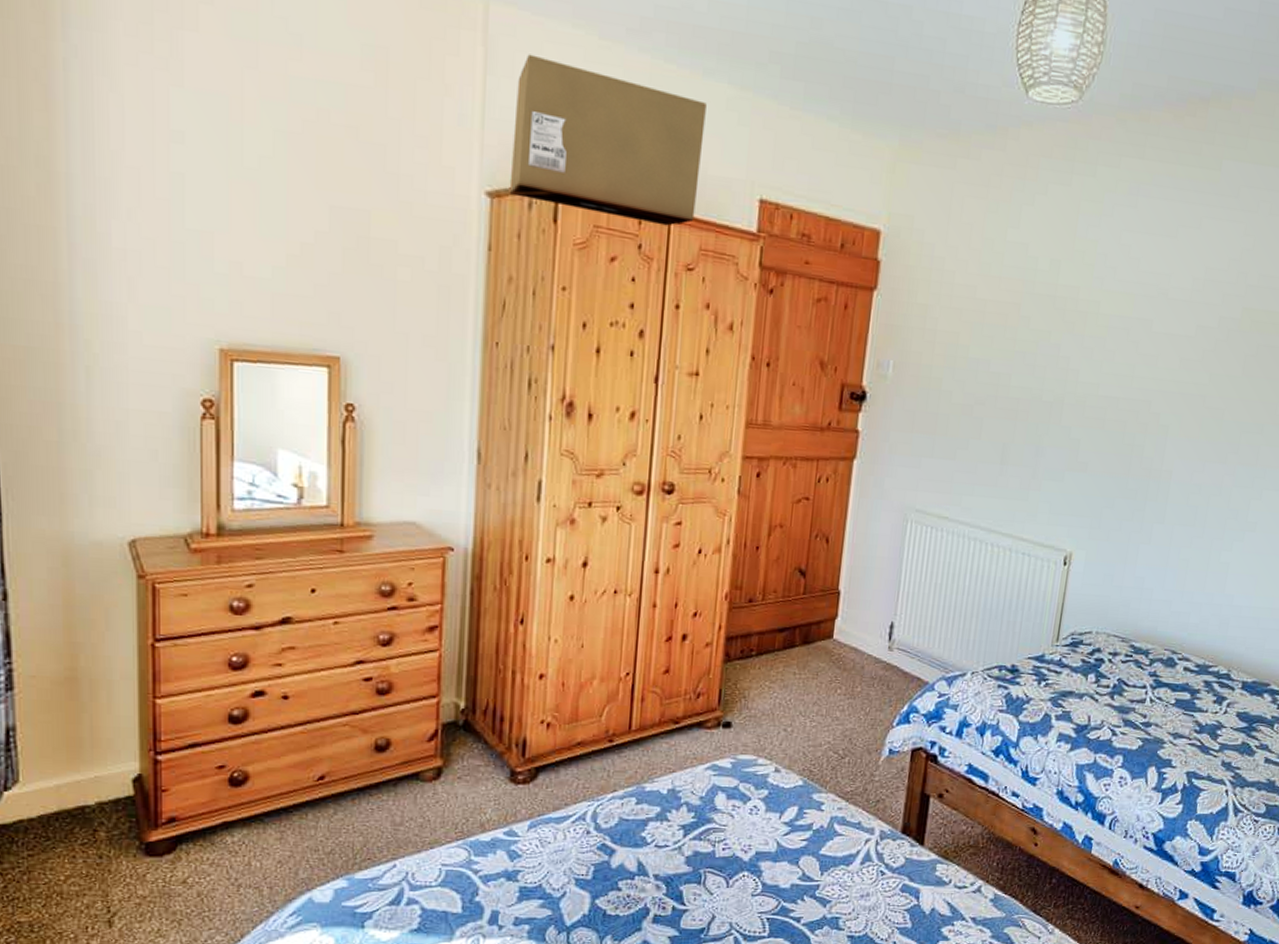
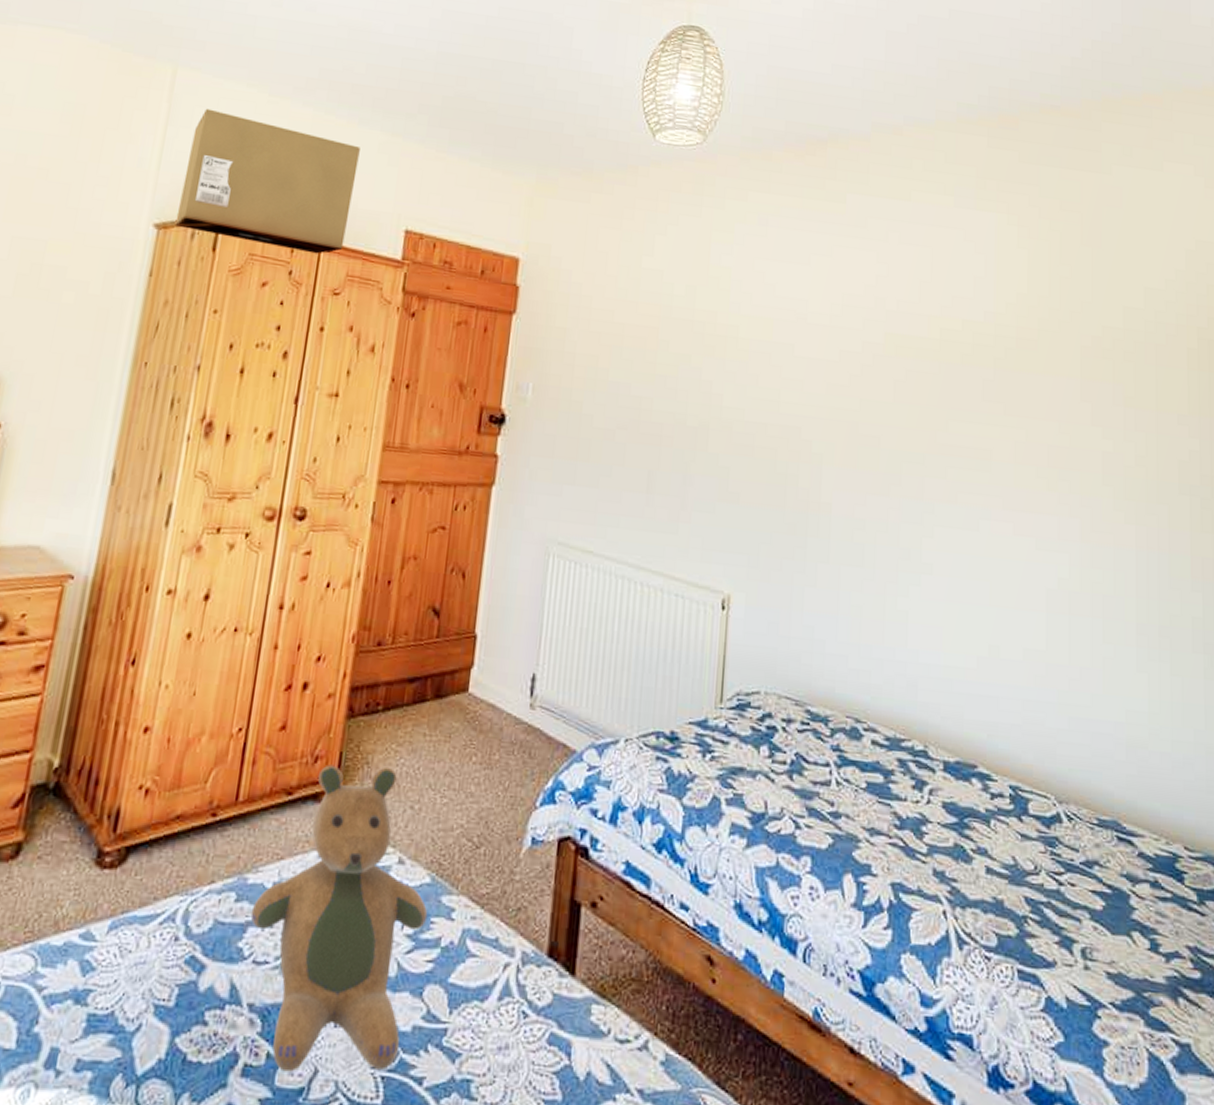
teddy bear: none [650,699,801,919] -> present [250,765,428,1072]

